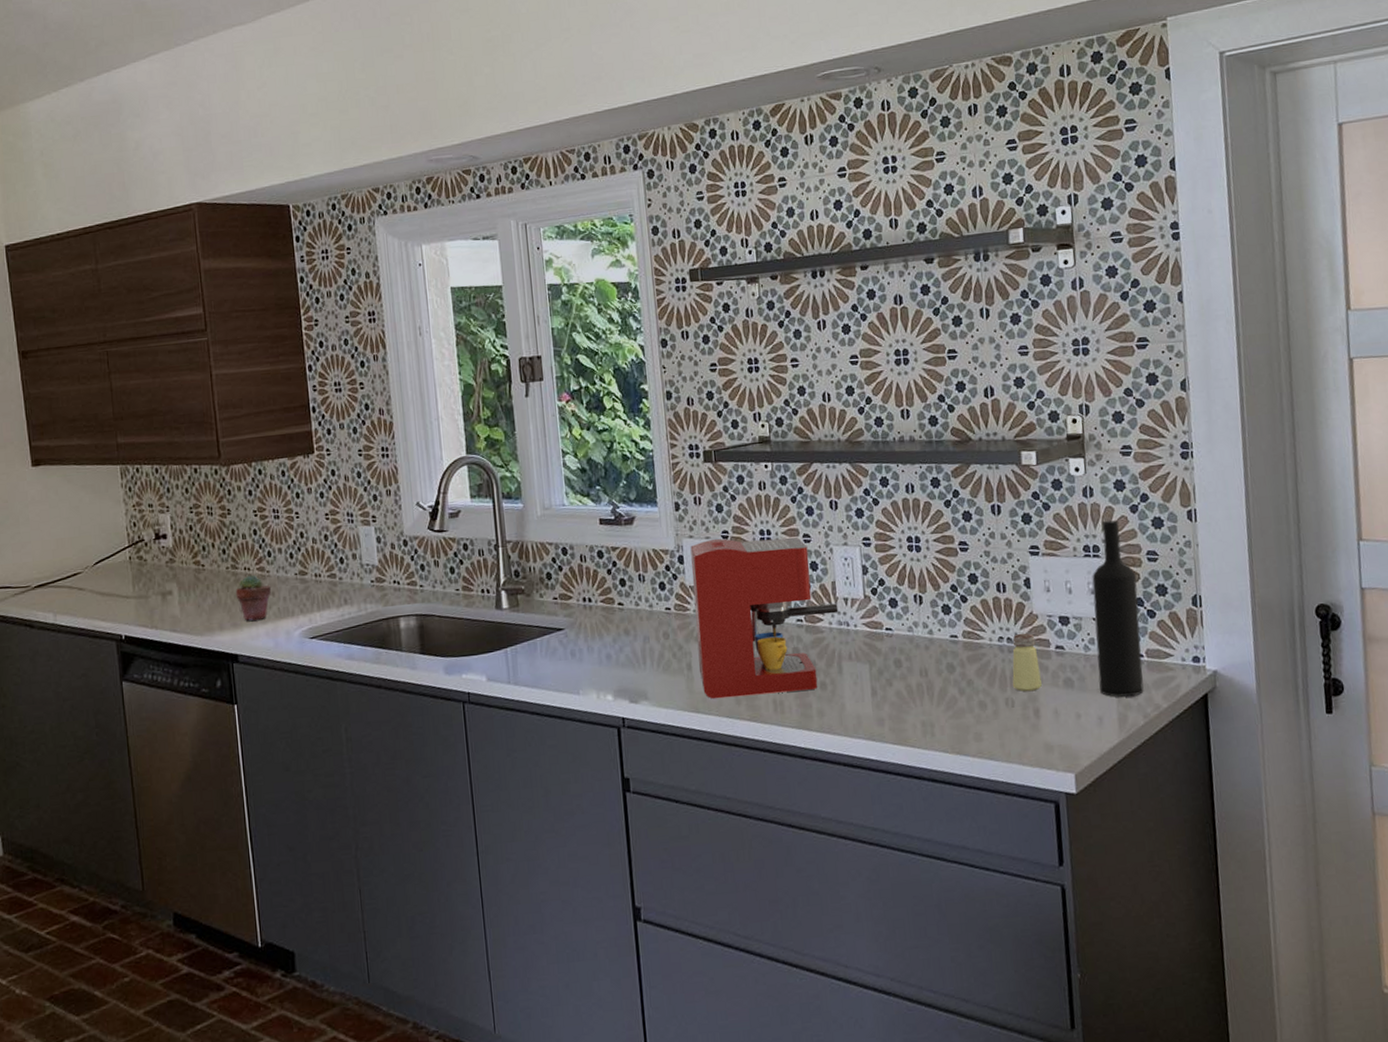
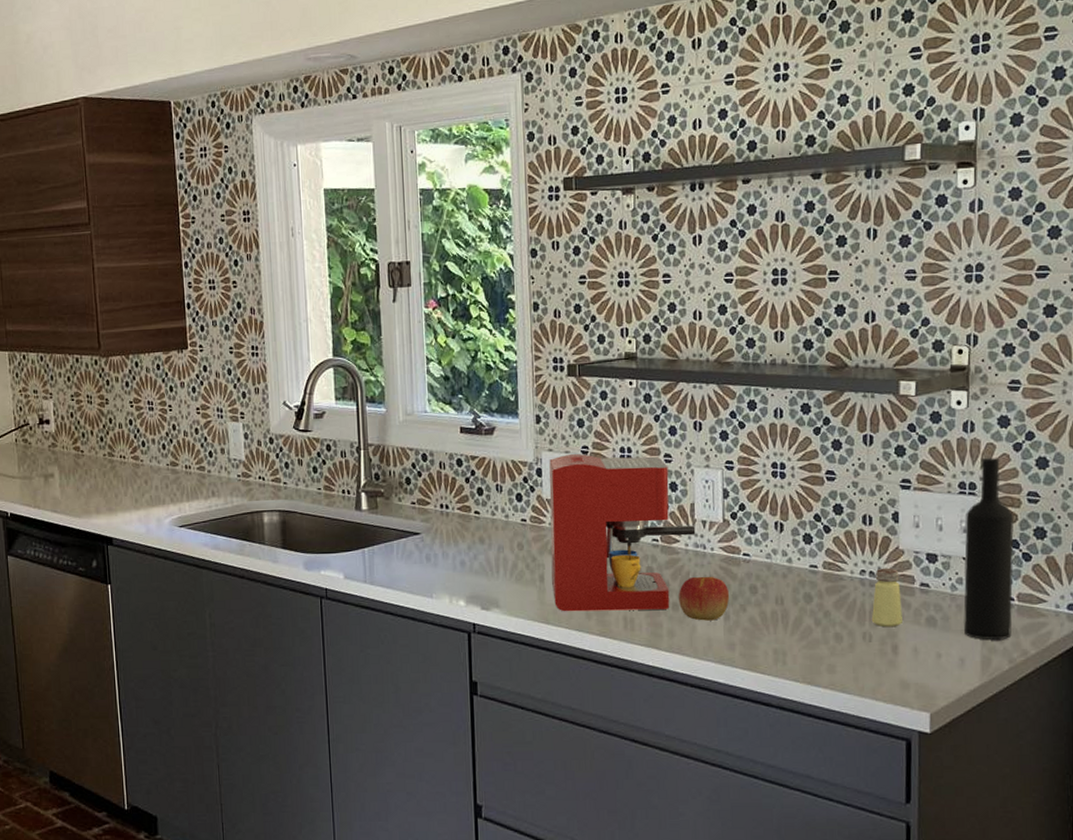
potted succulent: present [235,574,272,621] -> none [111,462,145,506]
apple: none [825,652,876,698] -> present [679,576,730,621]

